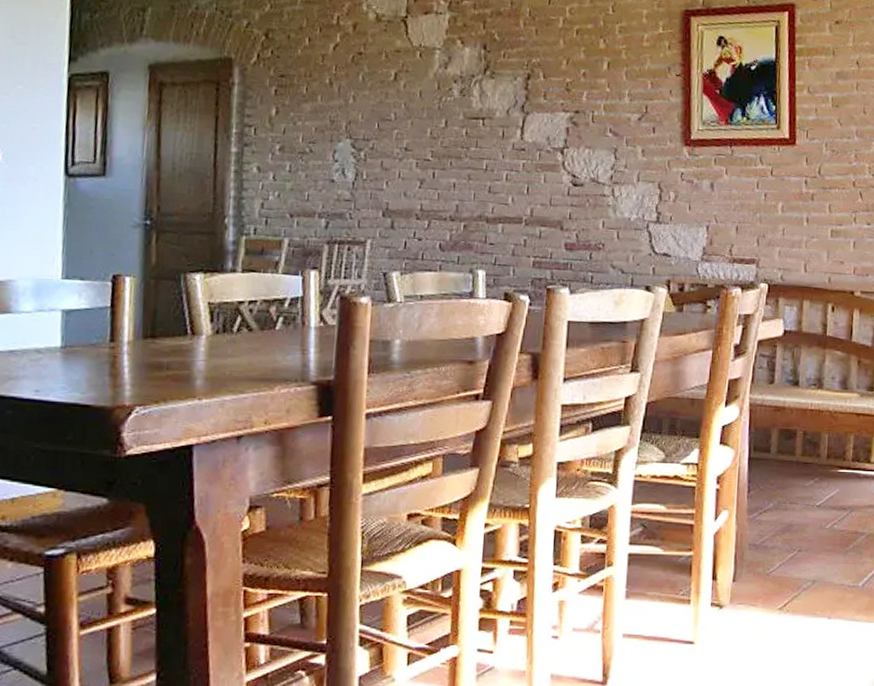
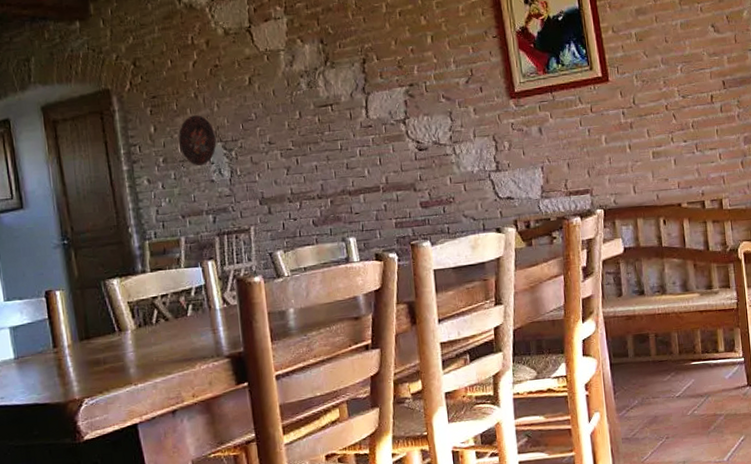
decorative plate: none [302,104,346,161] -> present [179,115,217,166]

